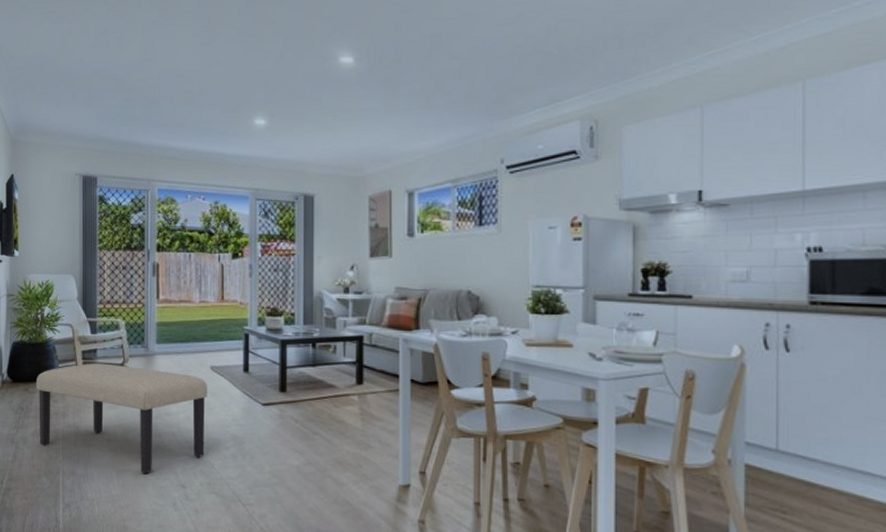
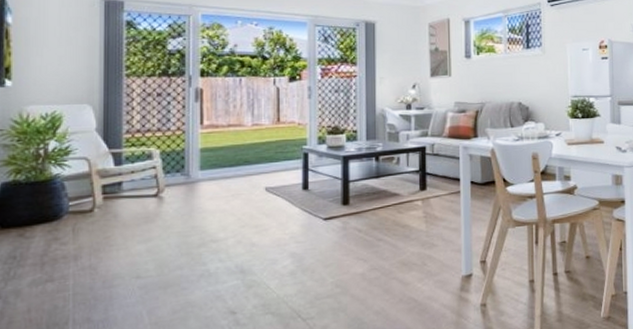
bench: present [35,363,207,475] -> none [34,195,261,307]

